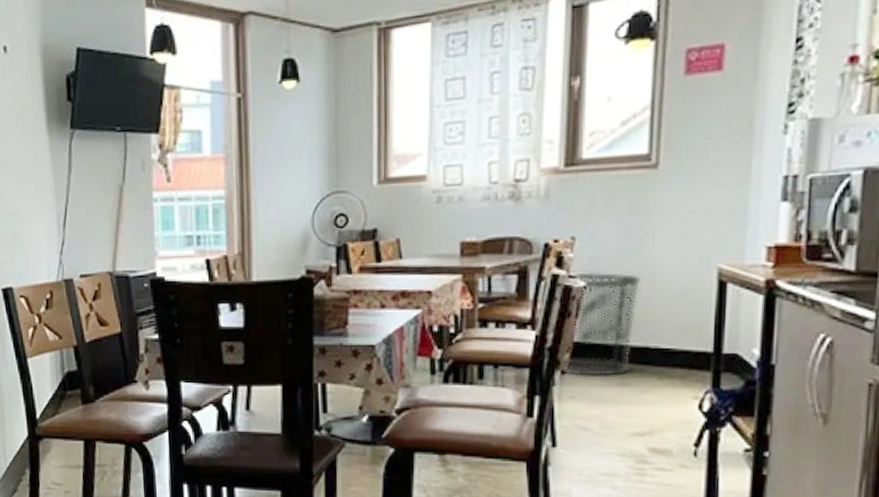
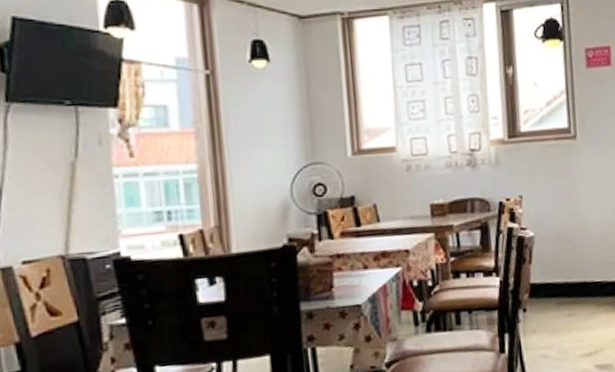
waste bin: present [562,272,642,376] -> none [524,223,575,312]

